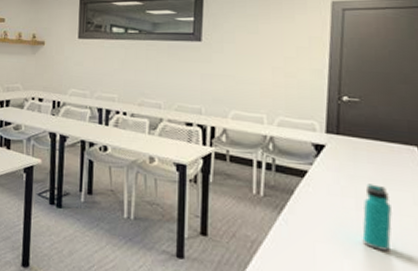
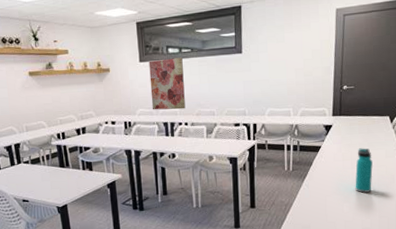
wall art: none [86,38,128,96] -> present [149,57,186,110]

